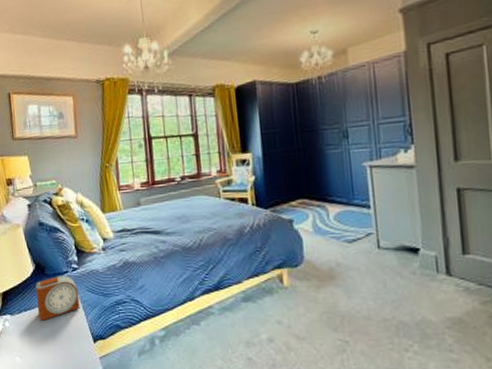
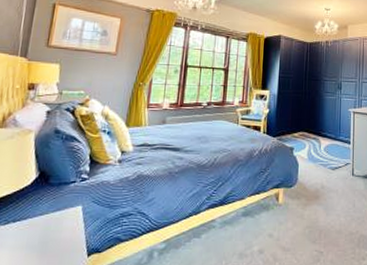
alarm clock: present [35,275,80,321] -> none [28,185,83,233]

